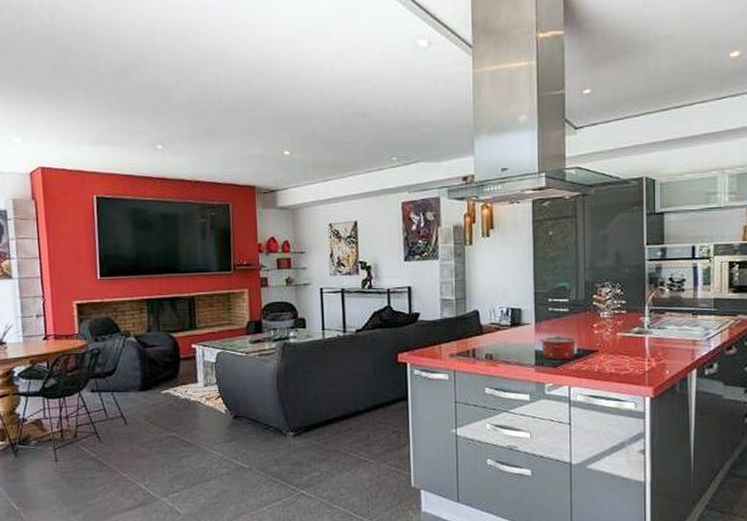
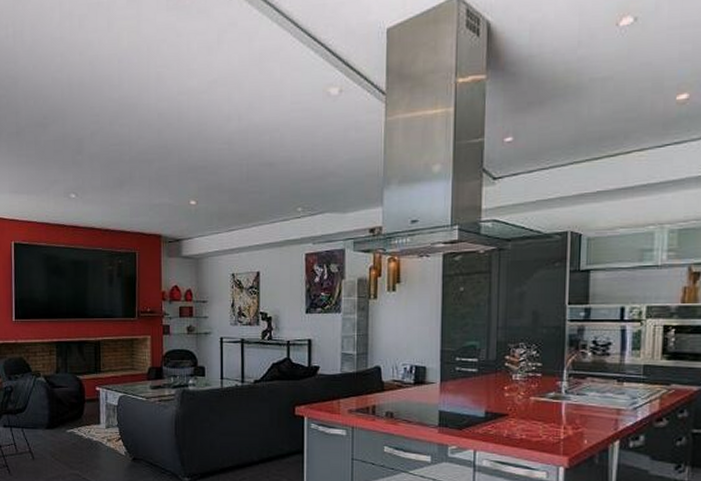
casserole: present [539,335,577,361] -> none [444,396,485,423]

